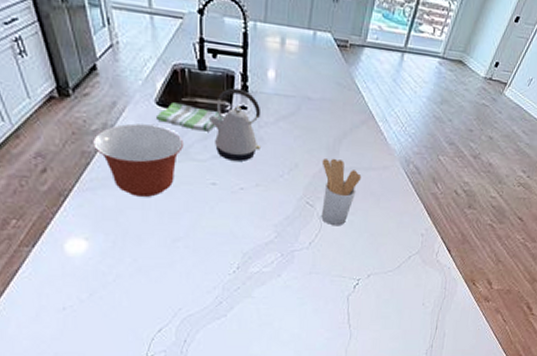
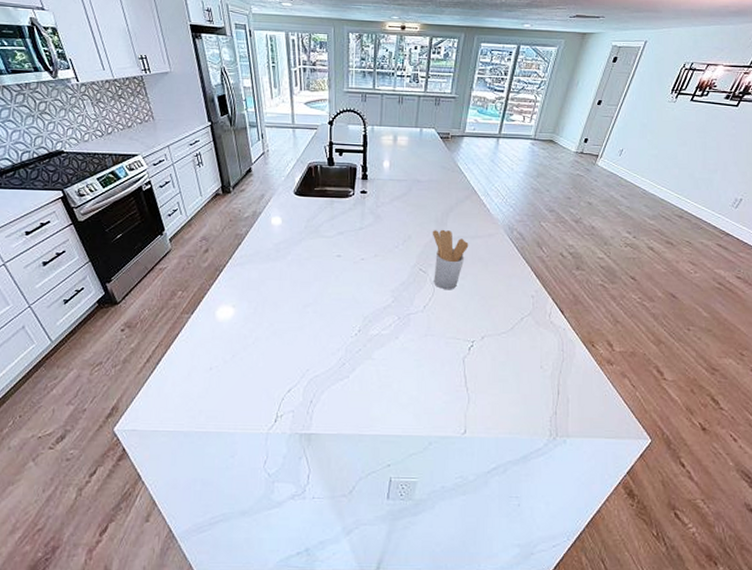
mixing bowl: present [93,123,185,197] -> none [245,210,316,269]
dish towel: present [157,102,222,132] -> none [294,192,346,213]
kettle: present [208,88,262,161] -> none [335,177,379,236]

